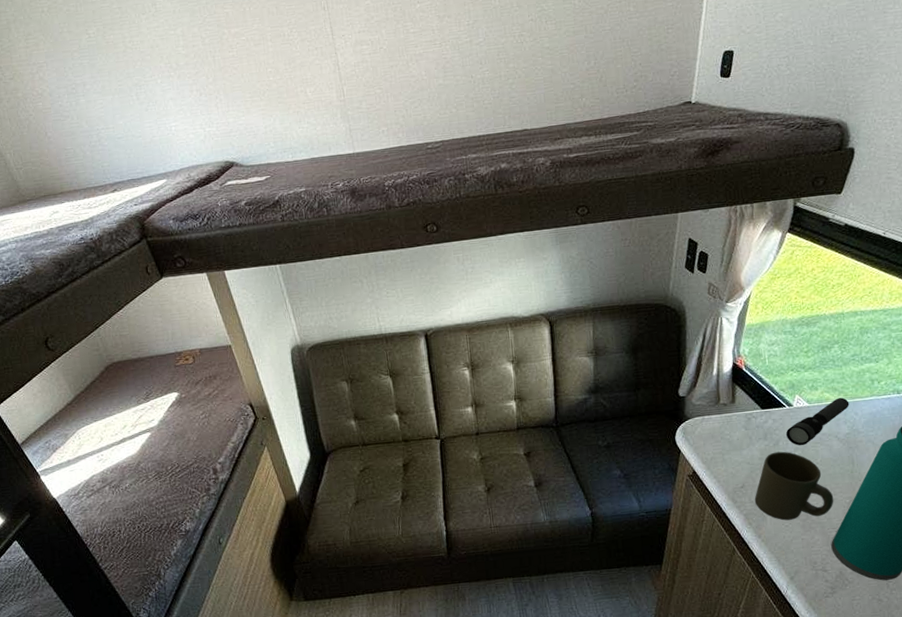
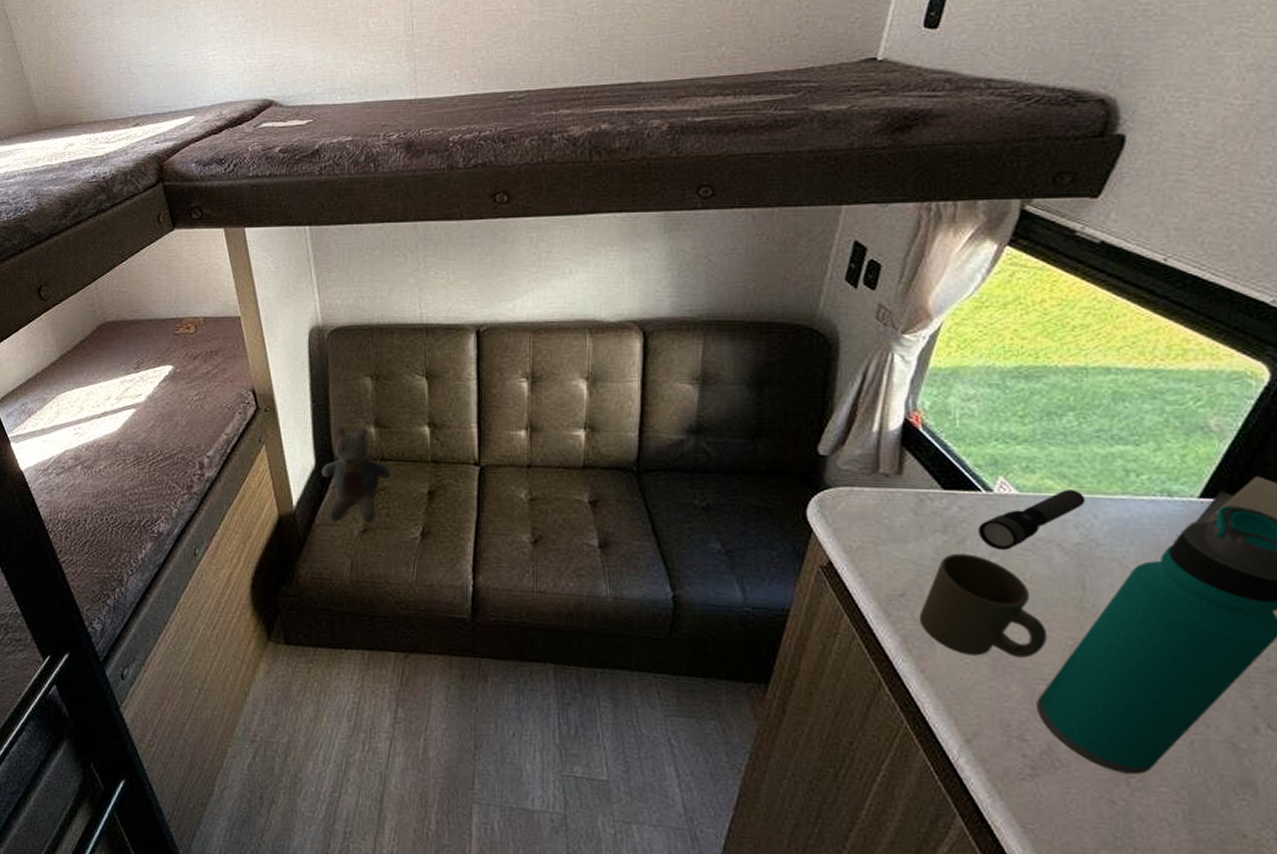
stuffed animal: none [315,422,373,499] -> present [321,427,392,522]

